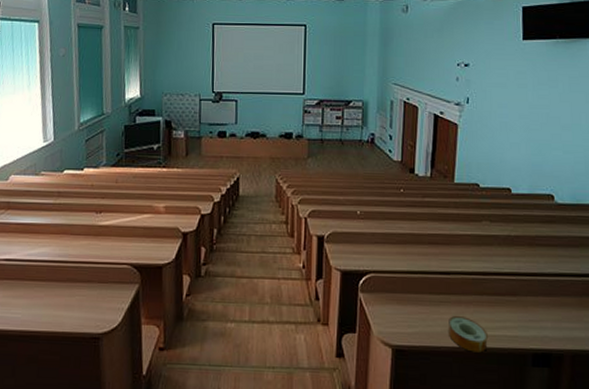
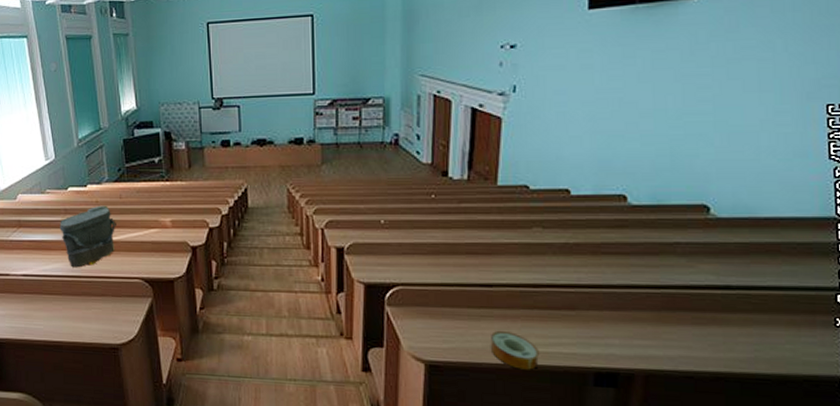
bag: none [50,189,110,253] -> present [59,205,116,268]

